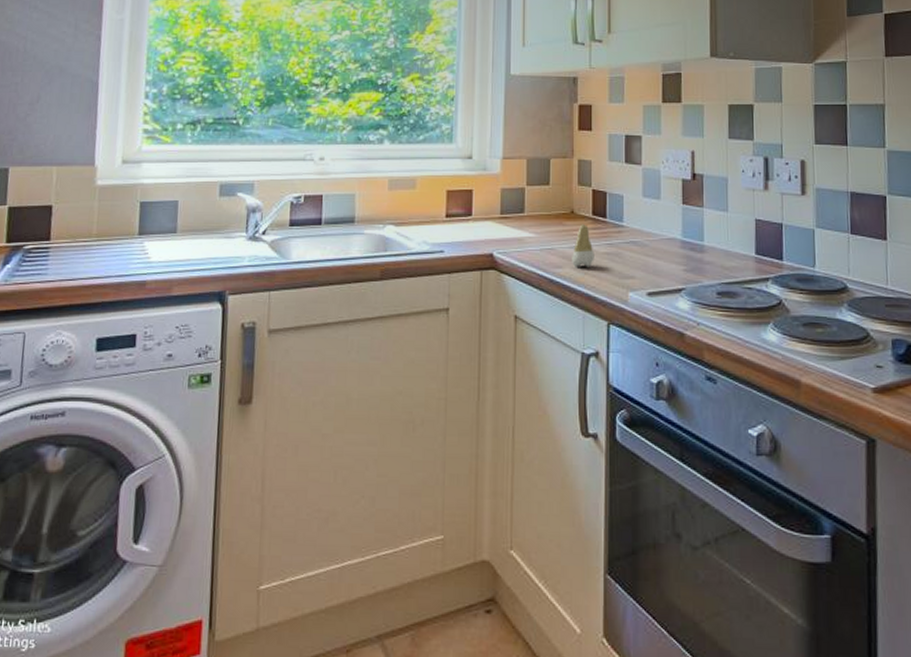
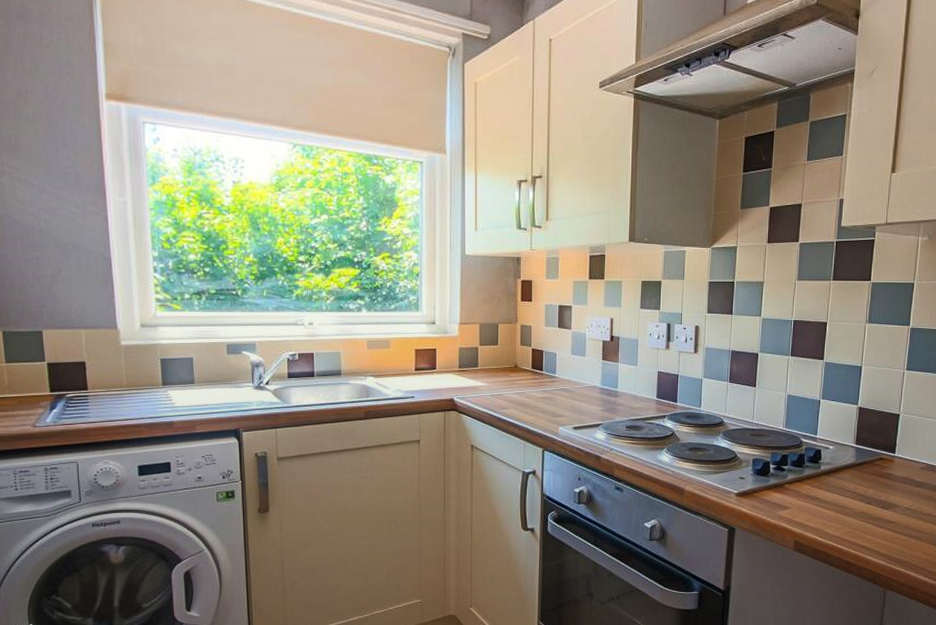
tooth: present [572,224,594,267] -> none [515,376,533,409]

